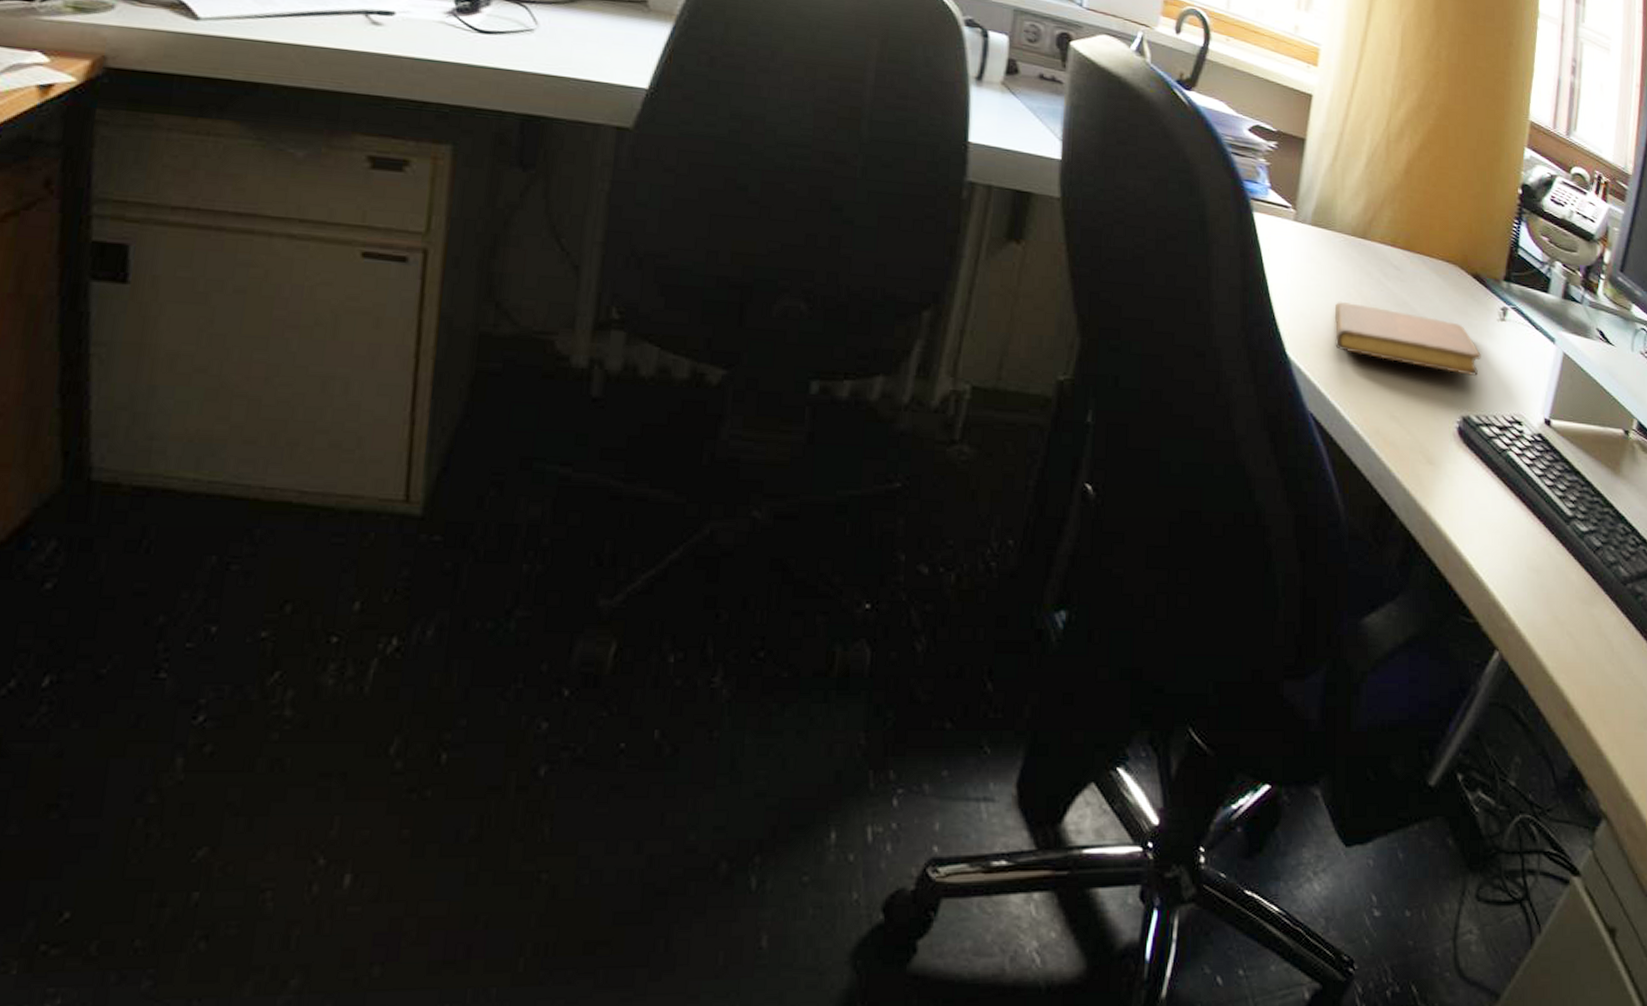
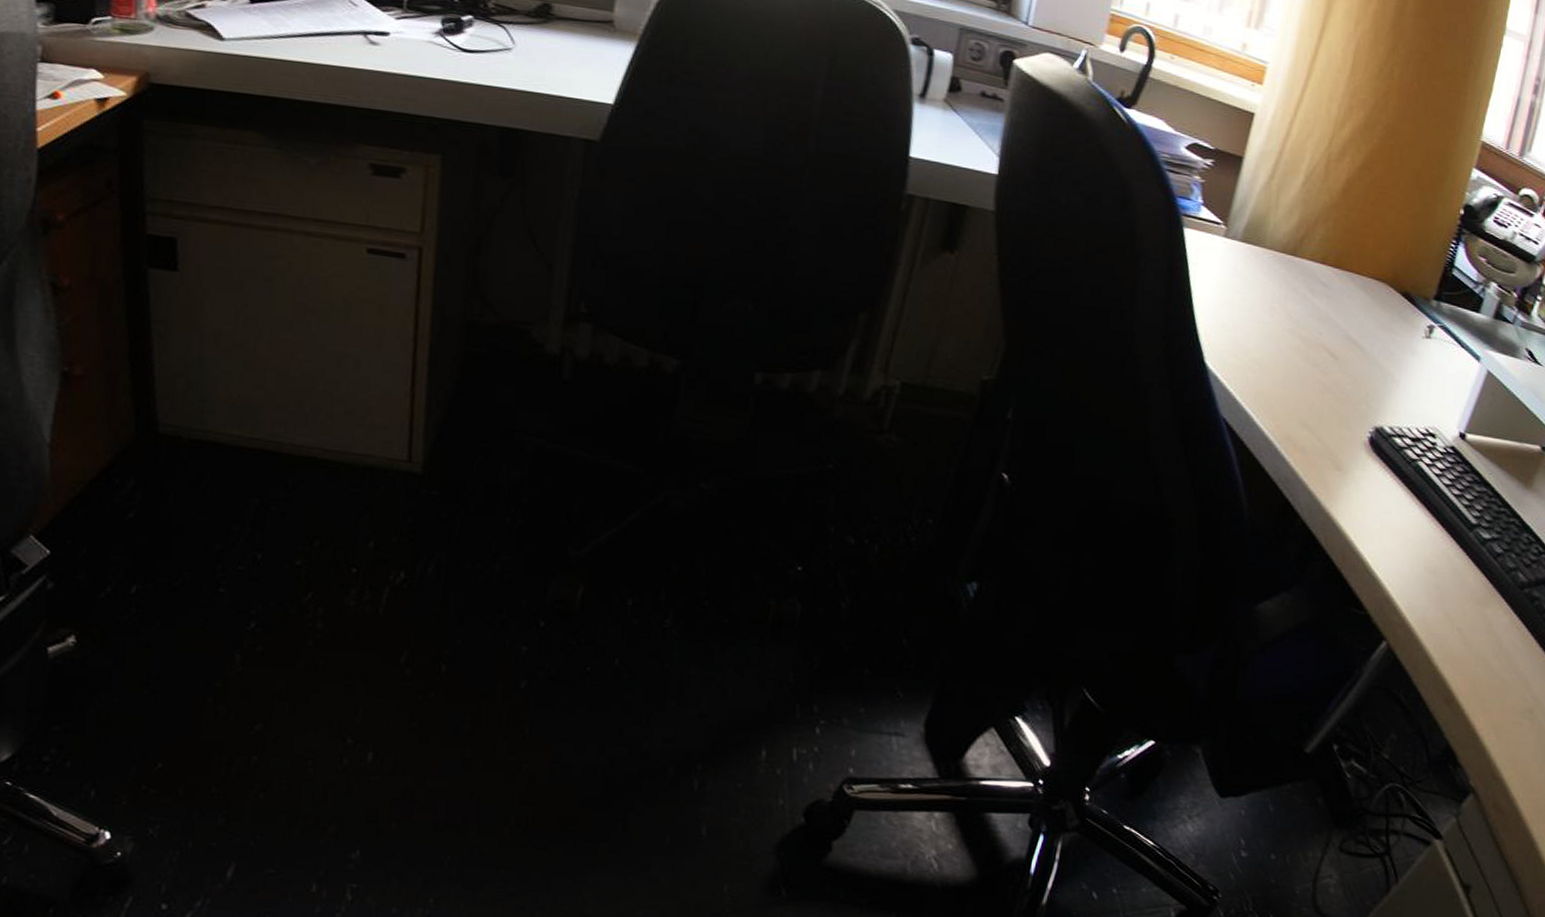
notebook: present [1335,301,1481,376] -> none [1254,314,1402,390]

